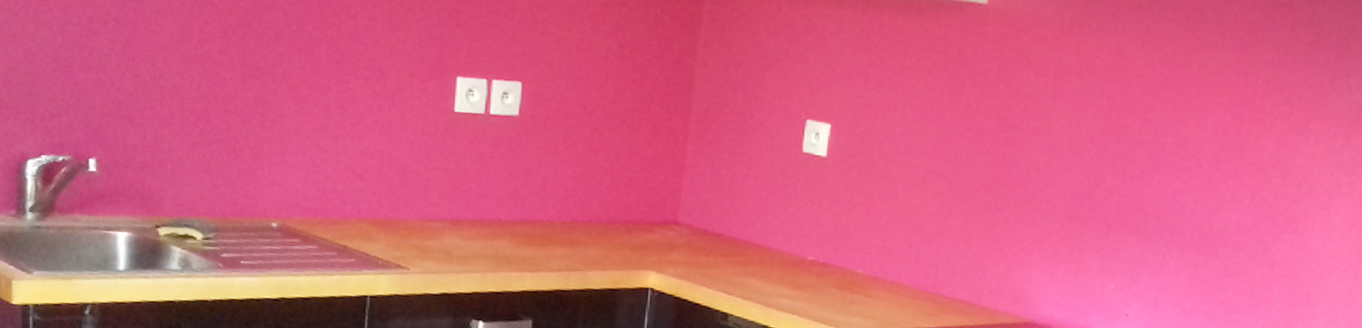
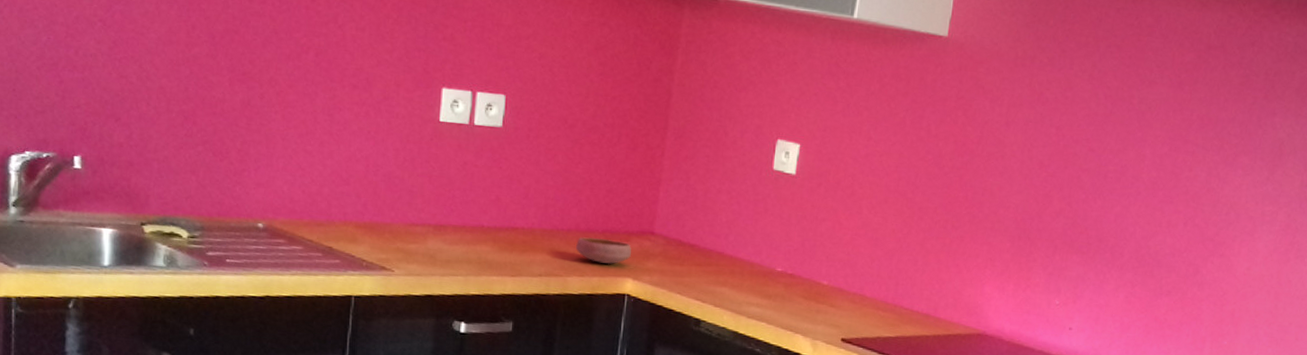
bowl: none [597,228,655,257] -> present [576,237,632,265]

